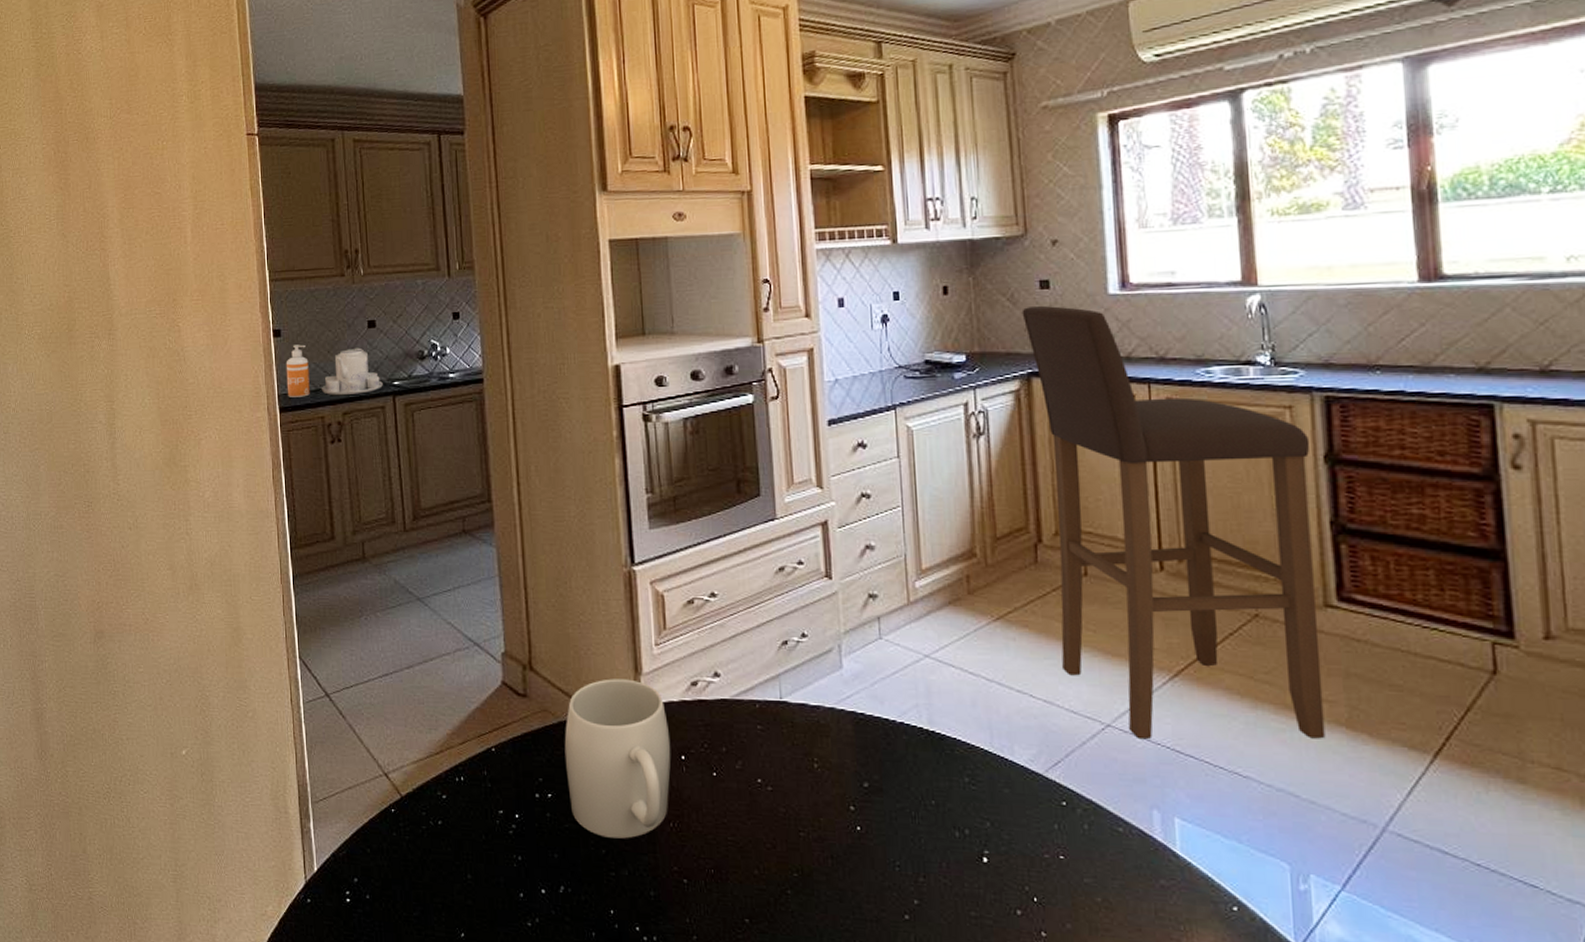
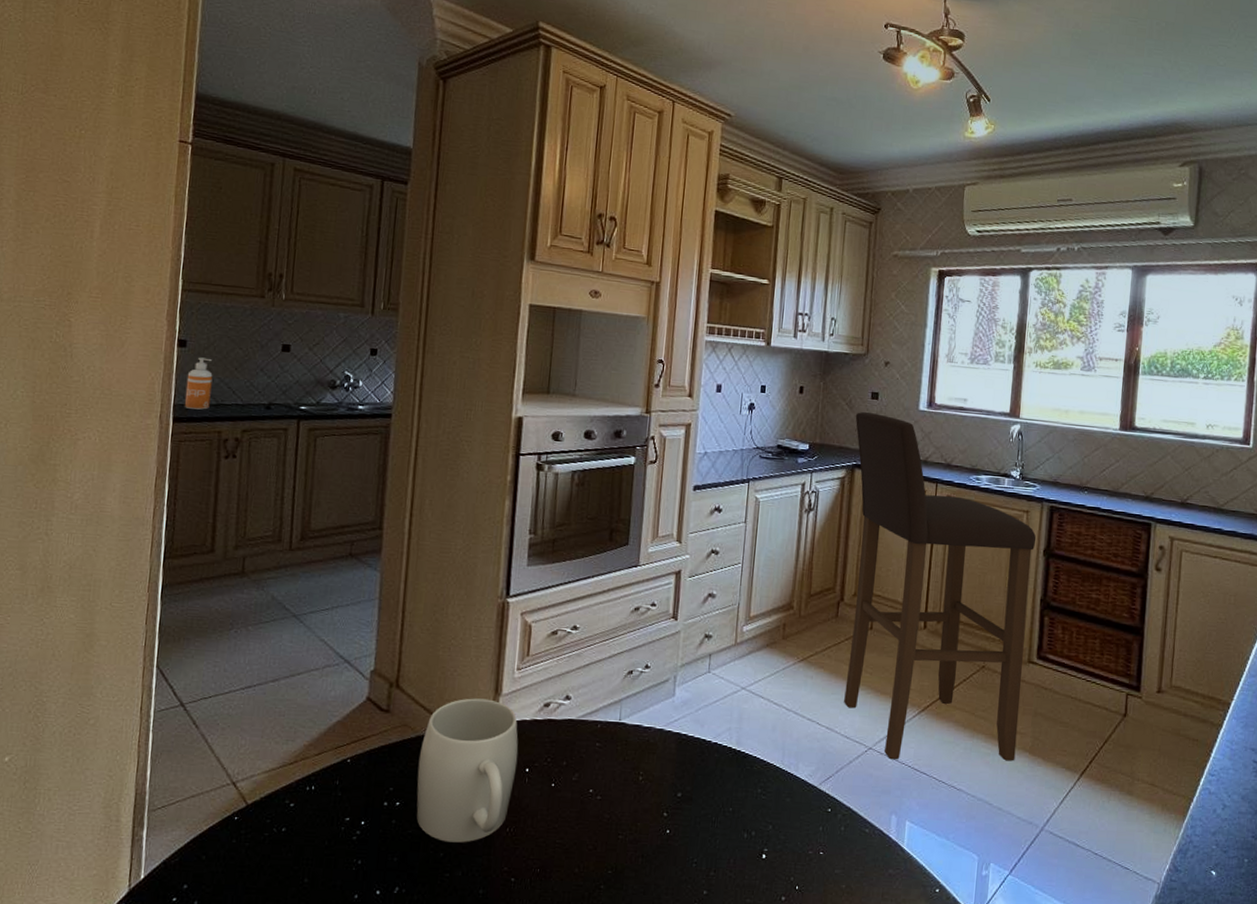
tea set: present [321,347,383,396] -> none [222,368,289,415]

